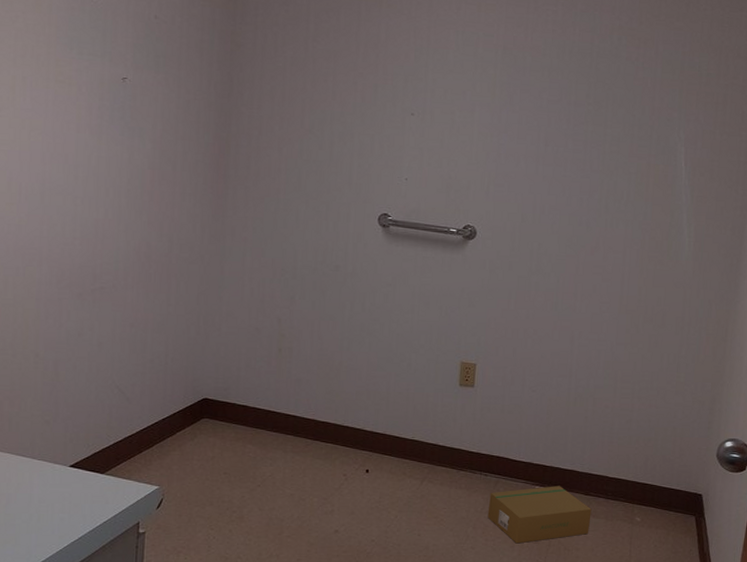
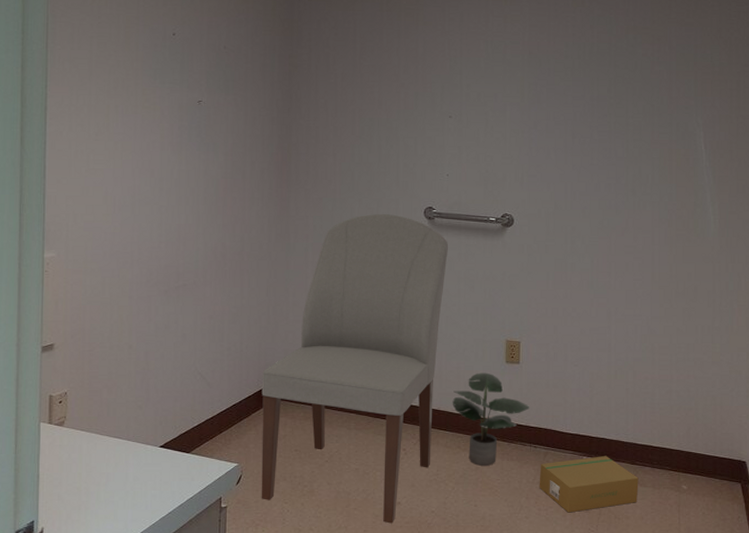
chair: none [184,218,403,553] -> present [261,214,448,524]
potted plant: none [399,395,482,494] -> present [452,372,529,466]

